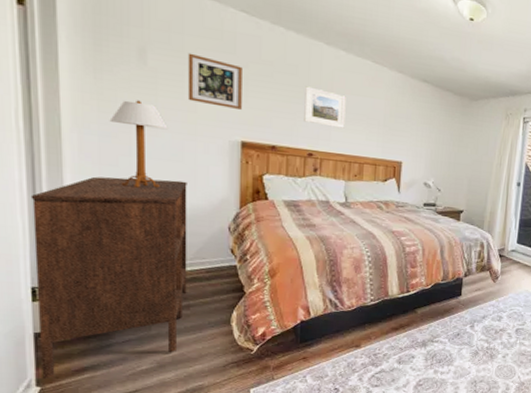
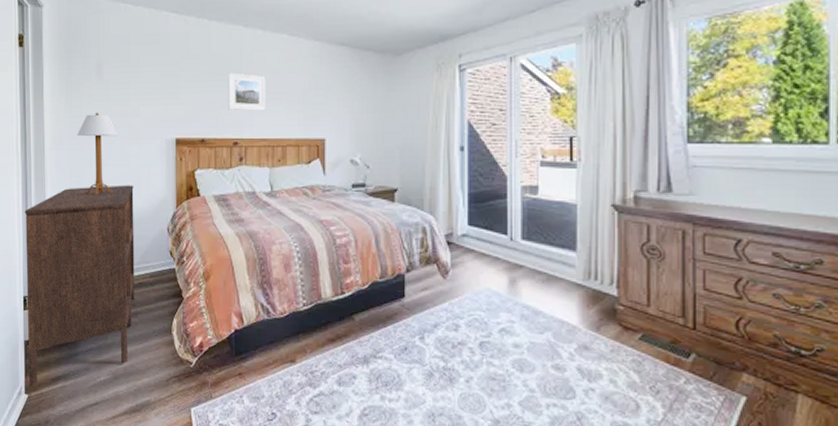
picture frame: present [187,53,242,109] -> none [132,61,175,107]

